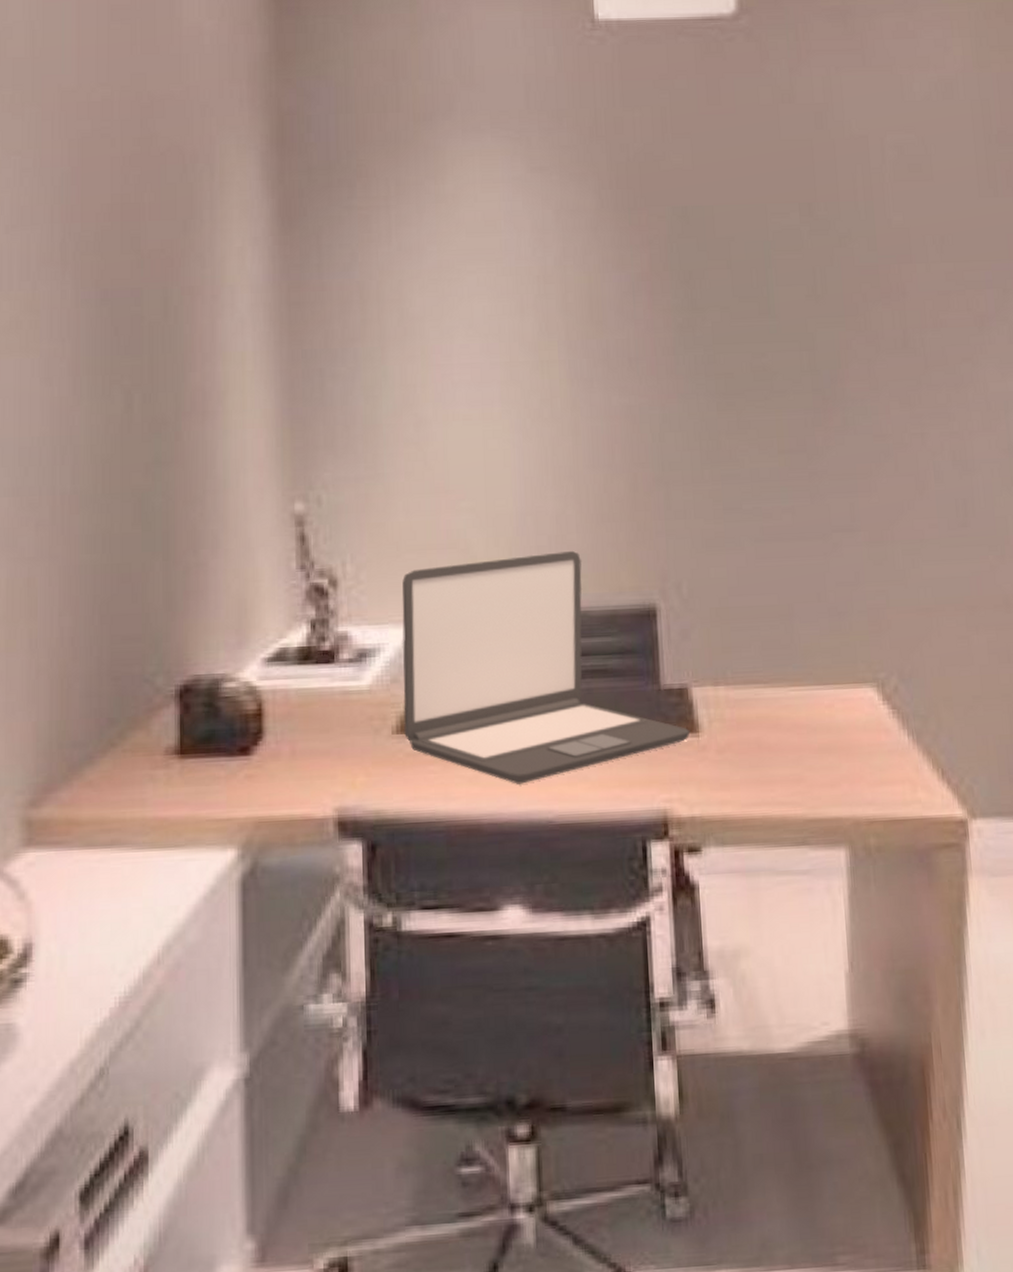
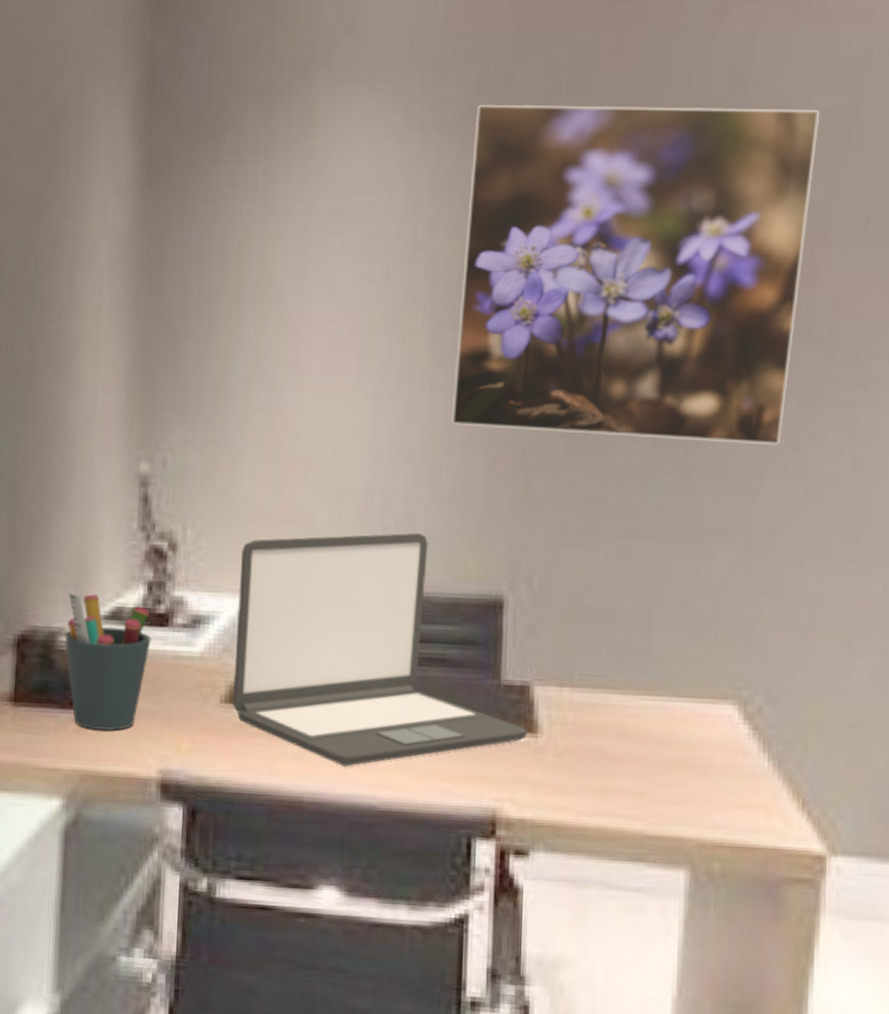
pen holder: none [229,636,318,774] -> present [65,592,151,731]
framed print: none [591,145,894,447] -> present [451,104,820,446]

